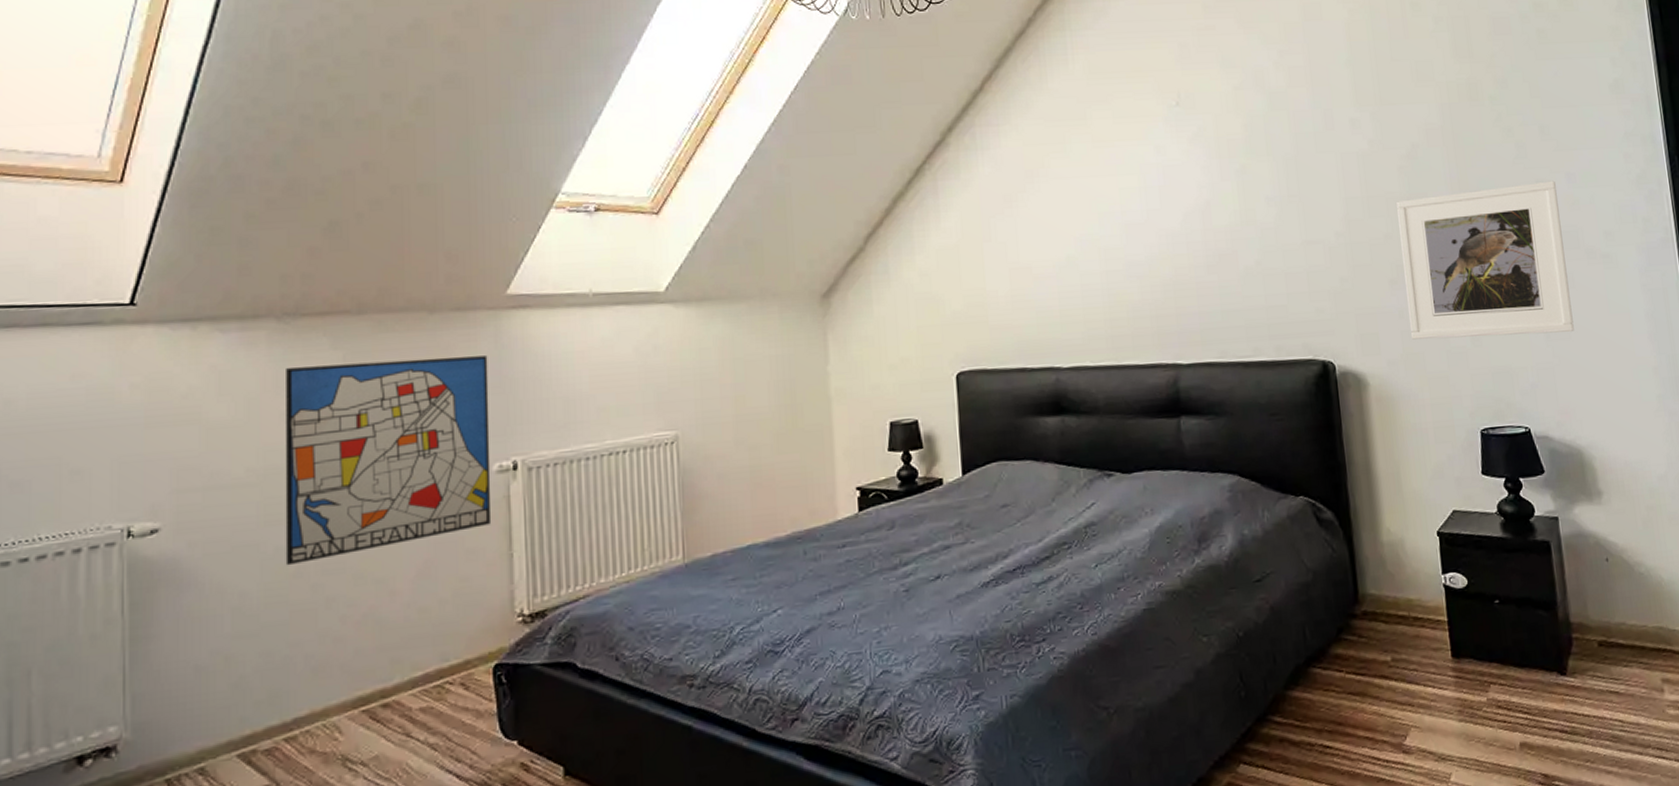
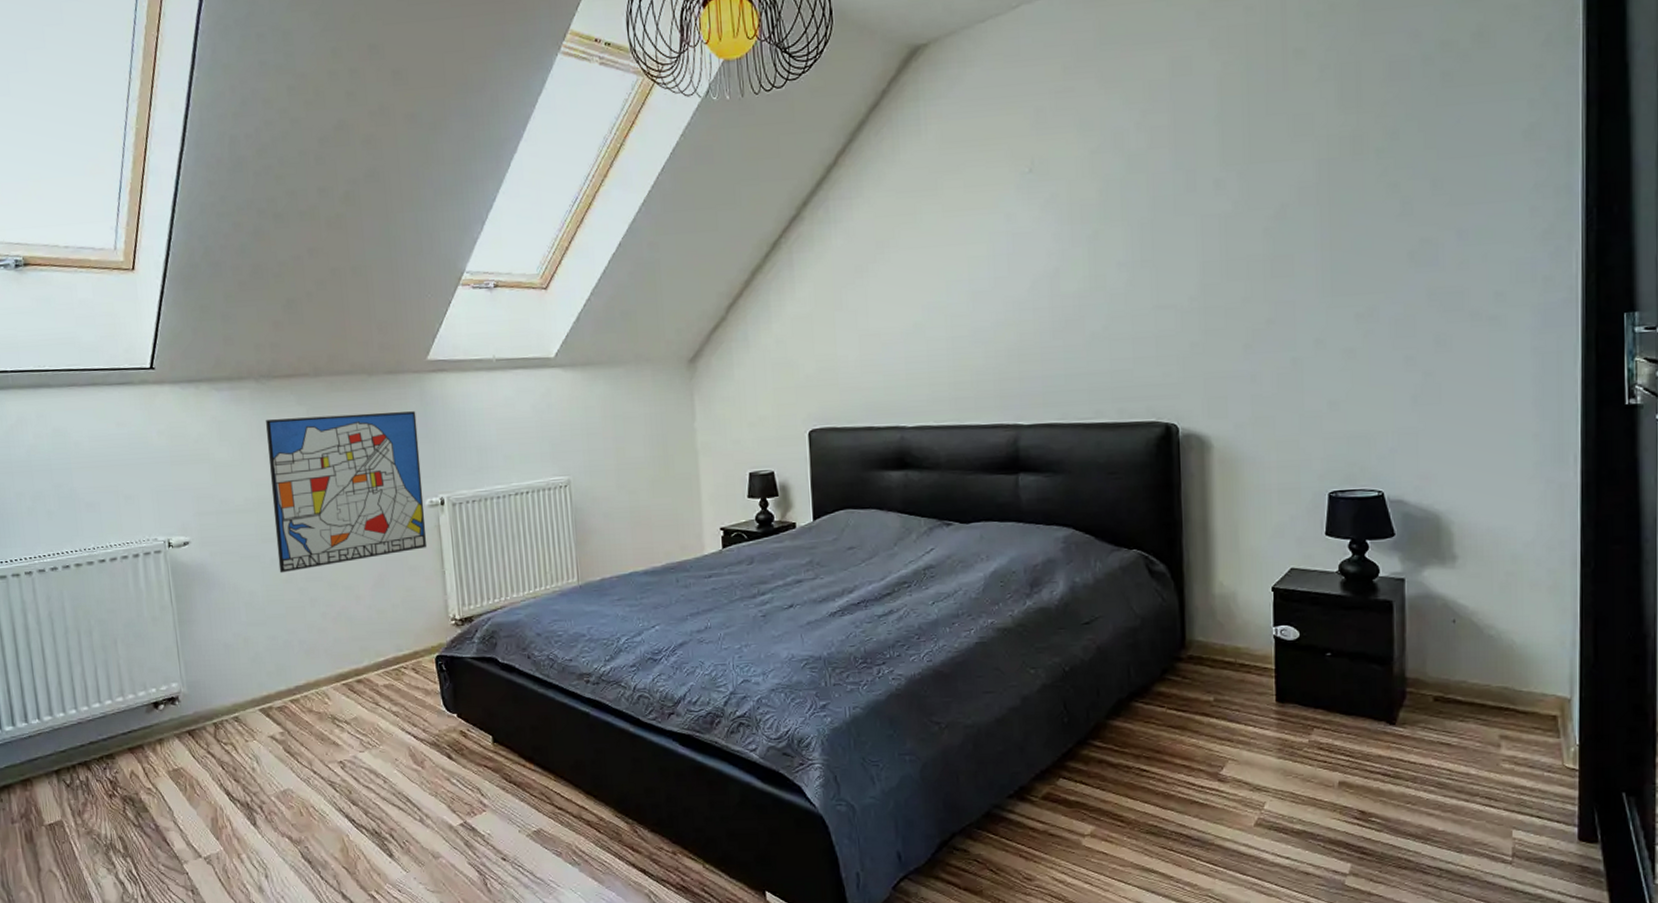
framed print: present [1396,180,1574,340] -> none [1258,238,1446,403]

